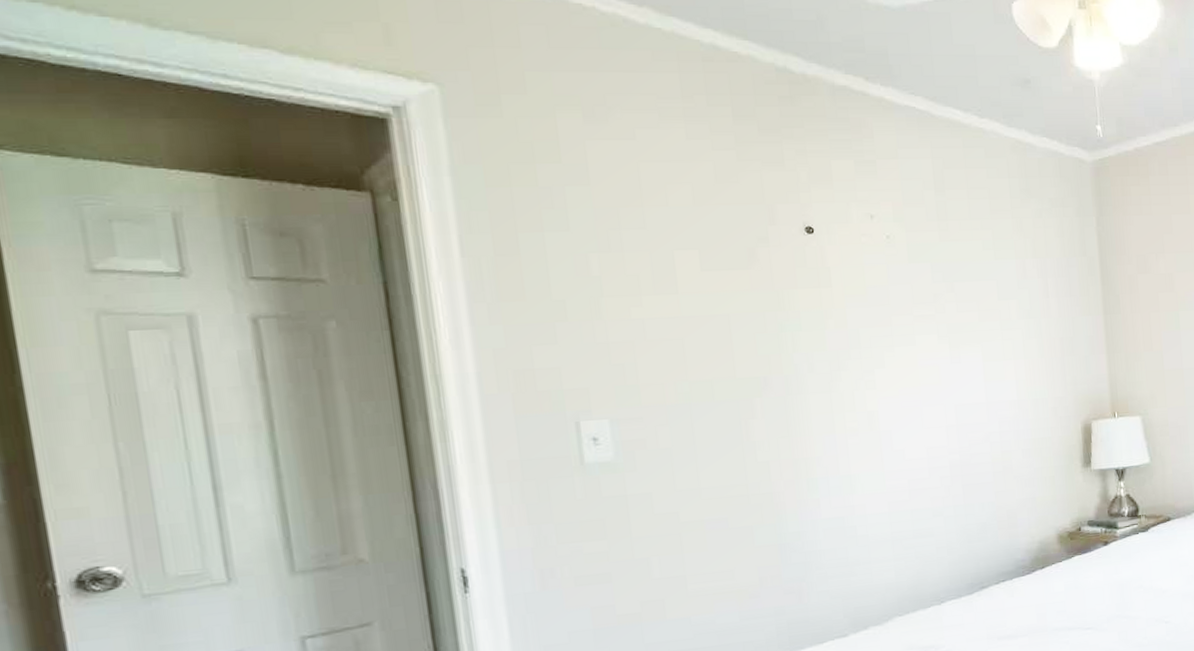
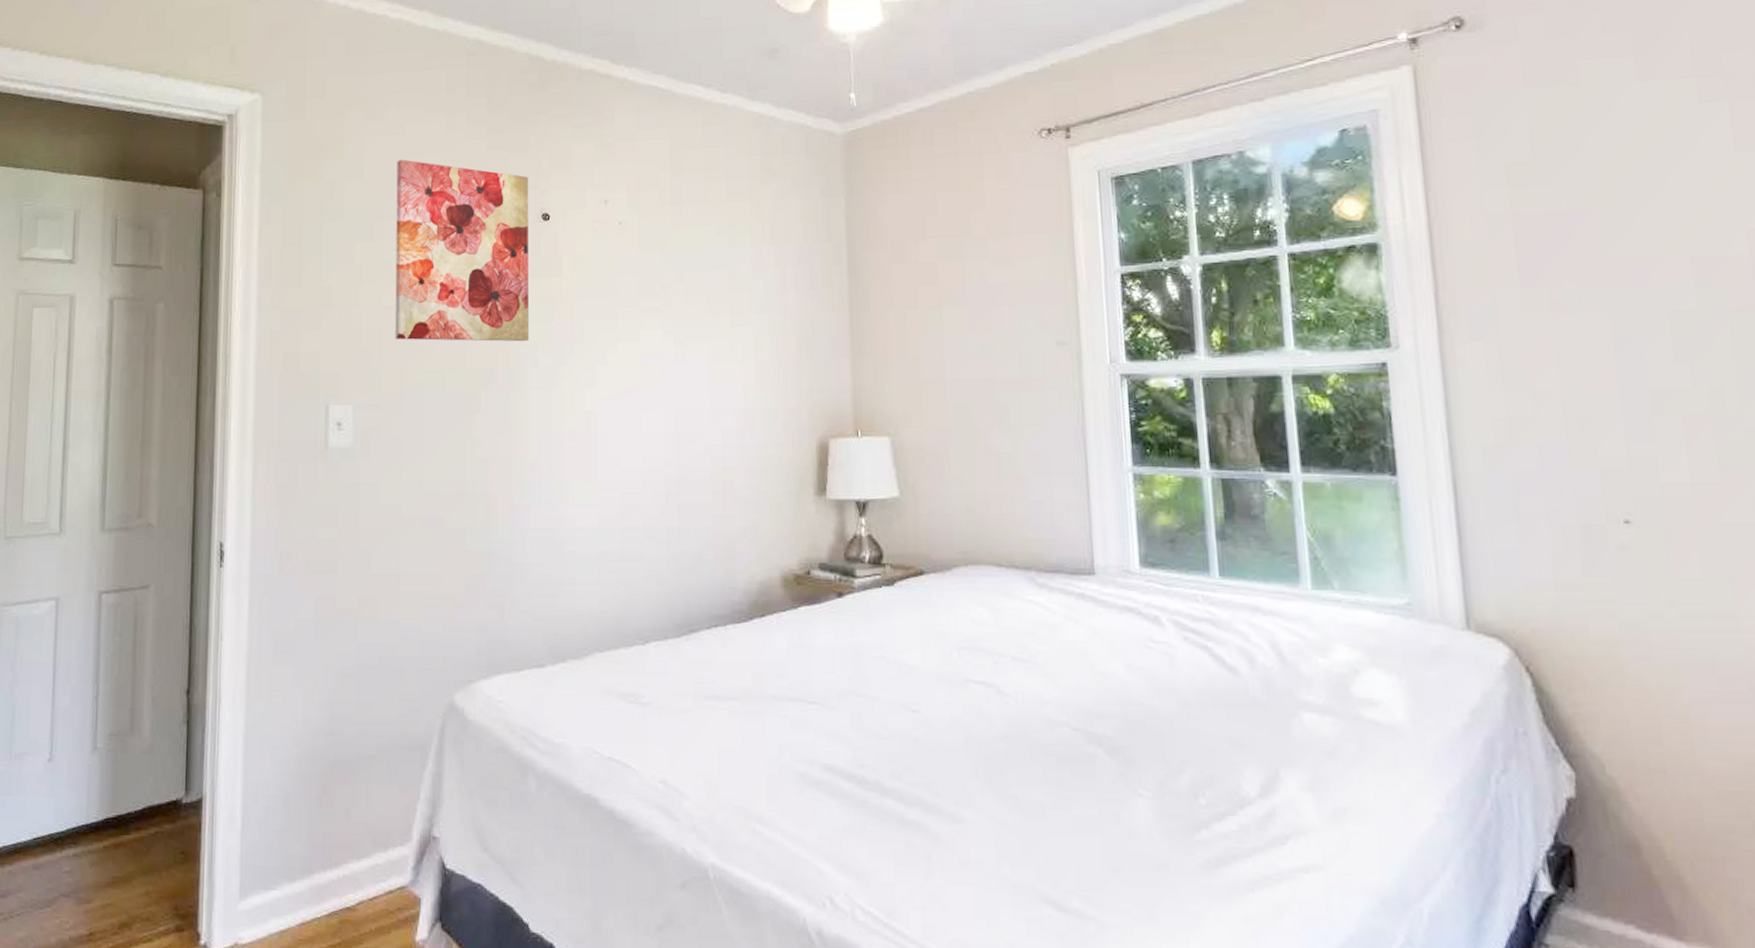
wall art: none [630,167,803,353] -> present [395,159,529,342]

